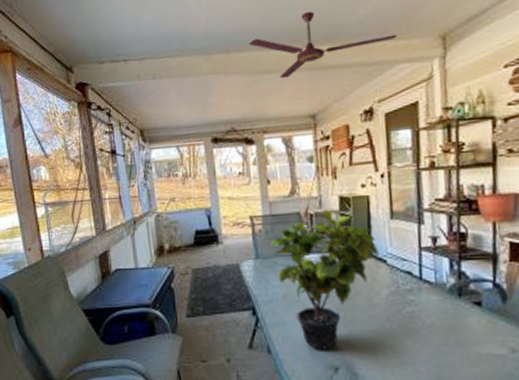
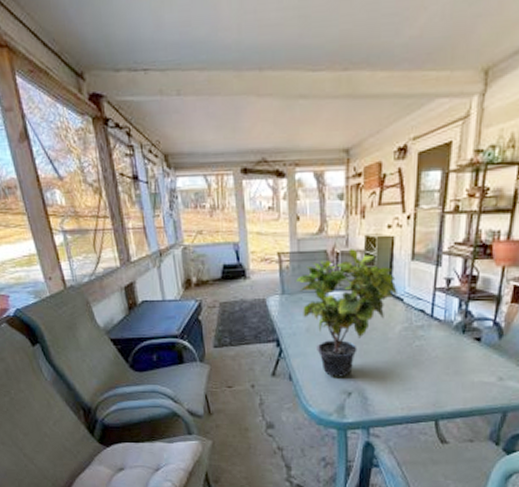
ceiling fan: present [248,10,397,79] -> none [283,26,440,106]

